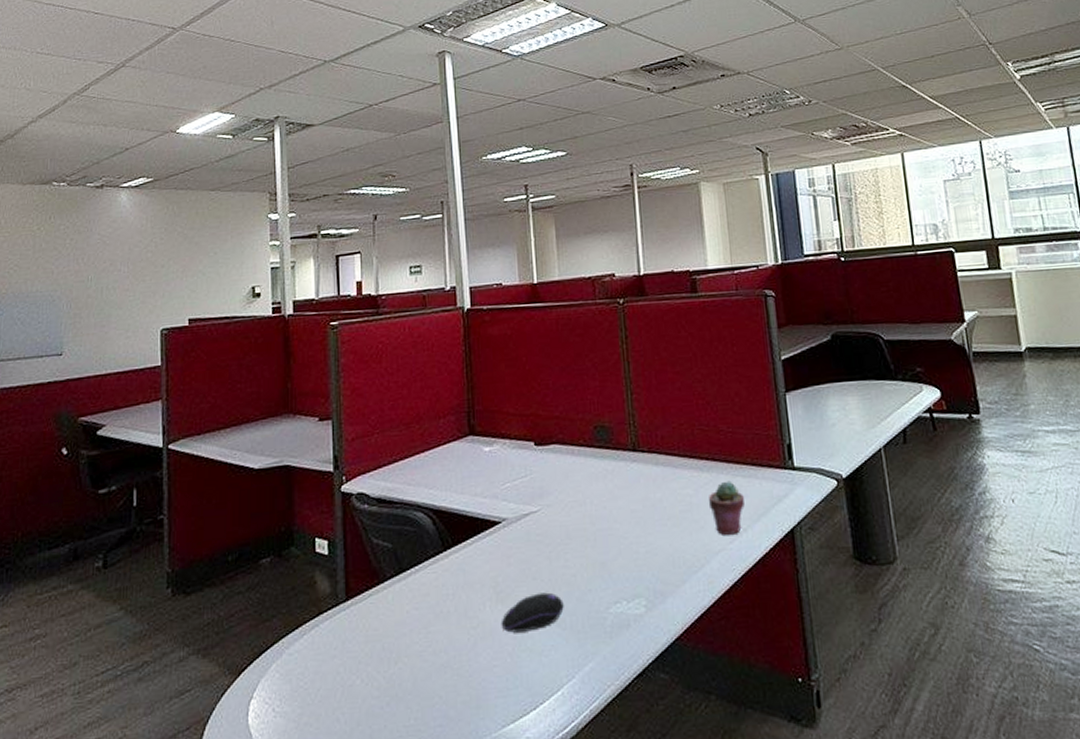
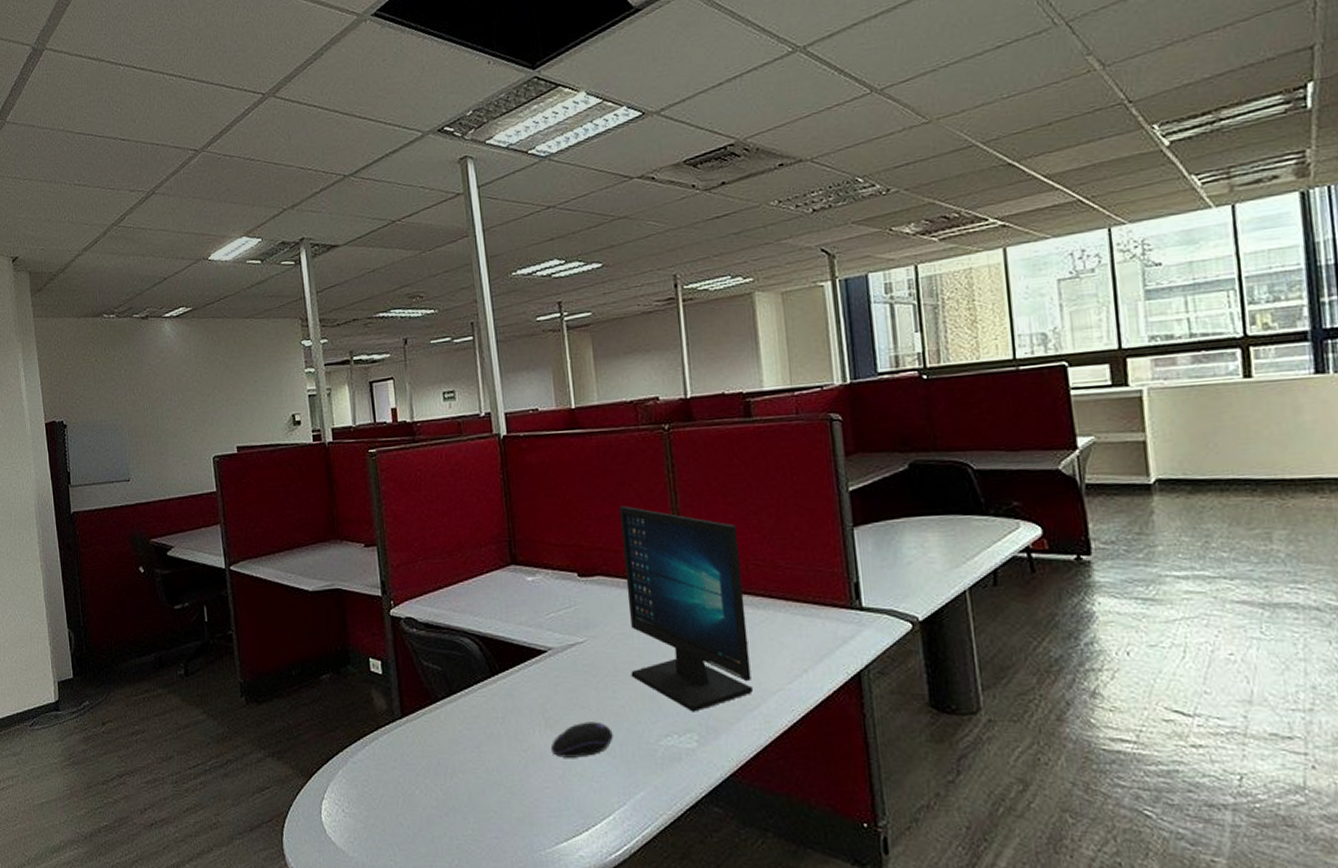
computer monitor: none [576,375,697,577] -> present [620,505,753,712]
potted succulent: present [708,480,745,535] -> none [764,619,806,675]

